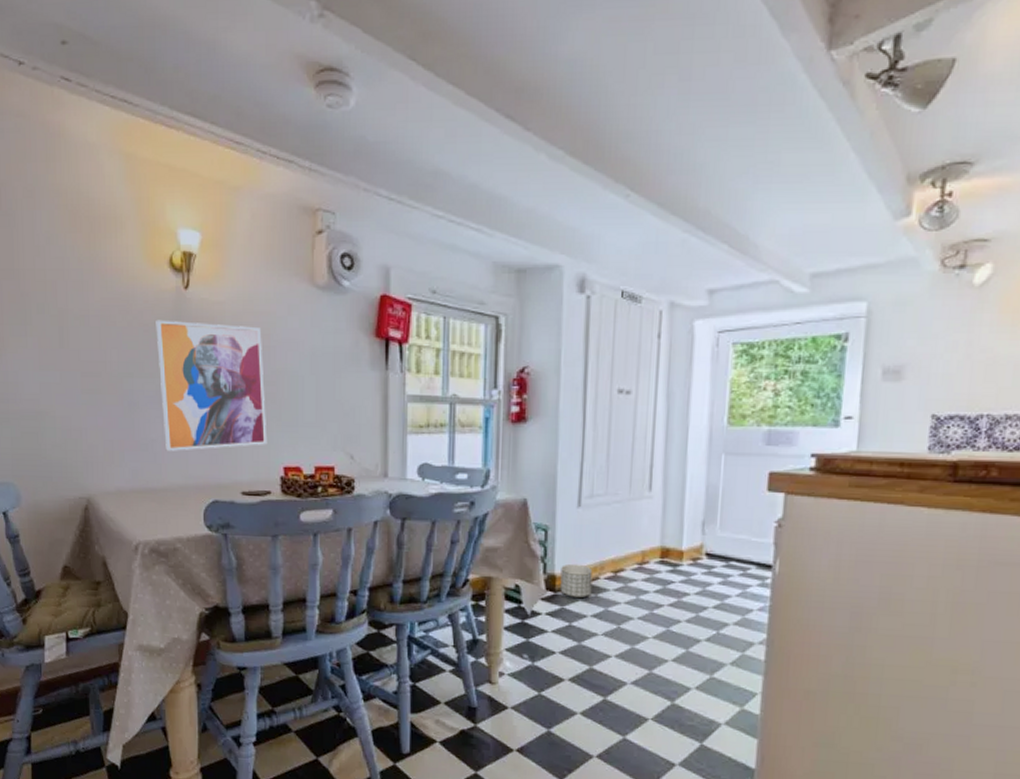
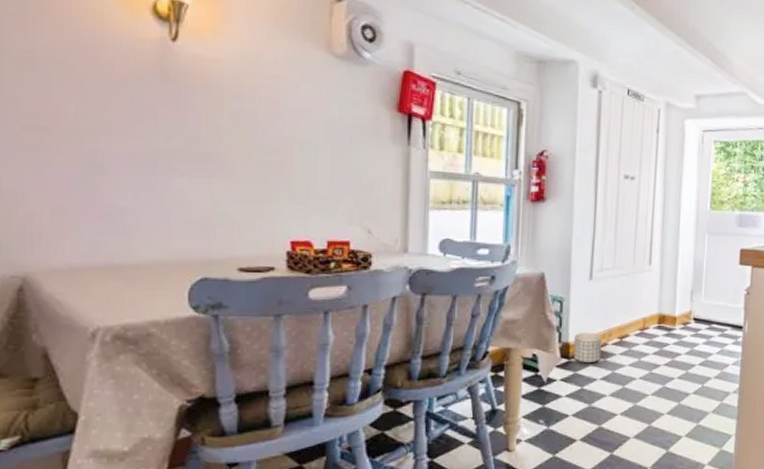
wall art: present [156,319,268,451] -> none [131,71,272,222]

